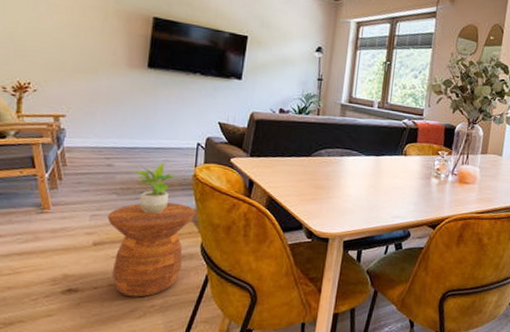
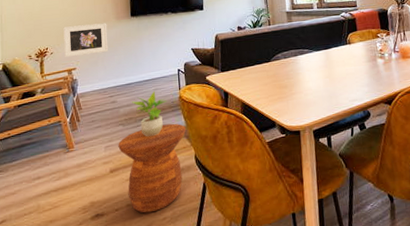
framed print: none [52,61,115,104] -> present [63,23,109,58]

